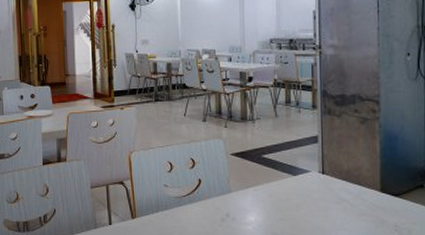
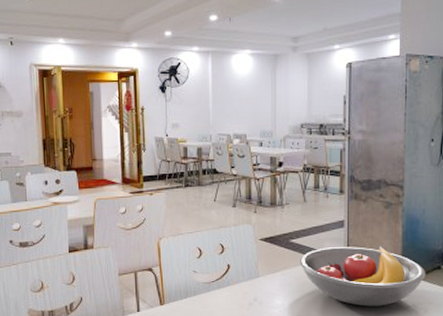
fruit bowl: none [273,163,408,225] -> present [300,246,426,307]

